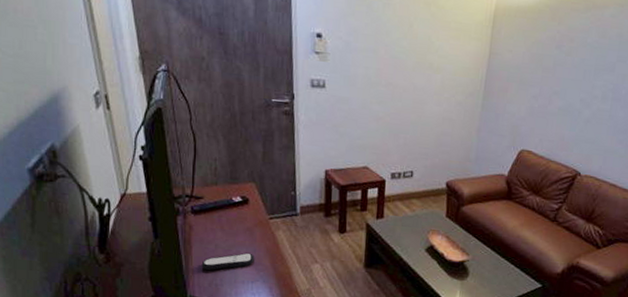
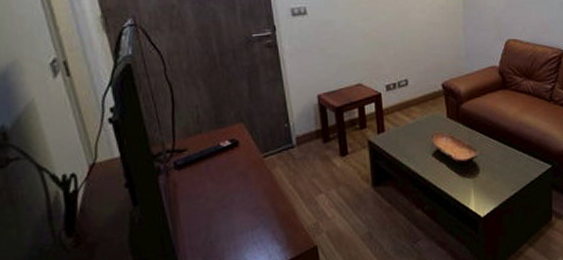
remote control: present [201,252,255,270] -> none [191,198,252,228]

